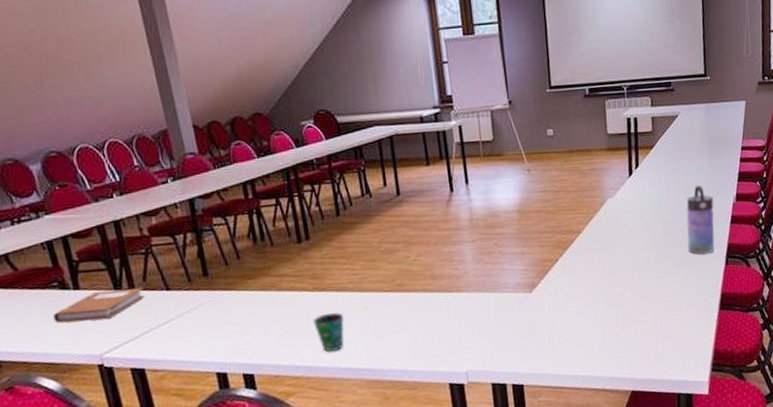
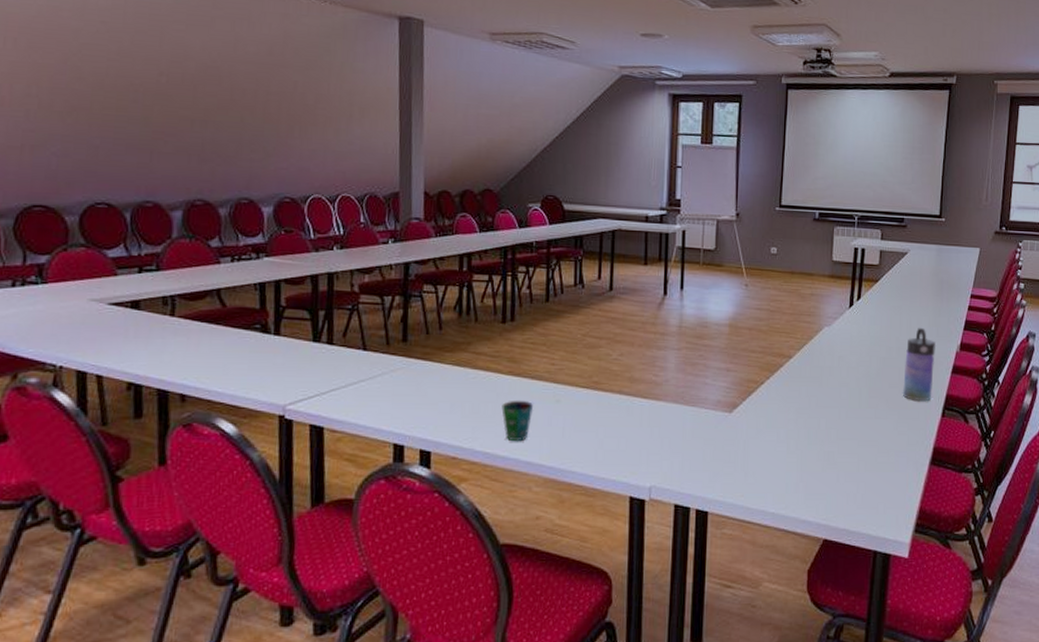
notebook: present [53,288,145,323] -> none [248,341,341,370]

